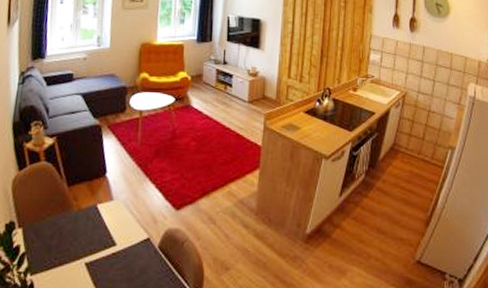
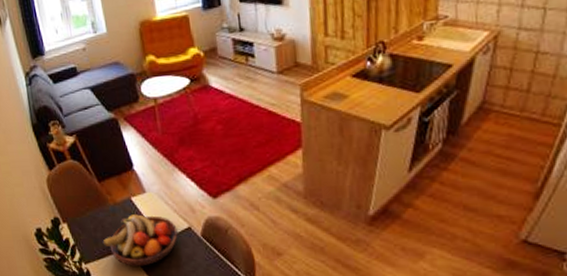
fruit bowl: none [56,222,136,279] -> present [102,214,178,266]

